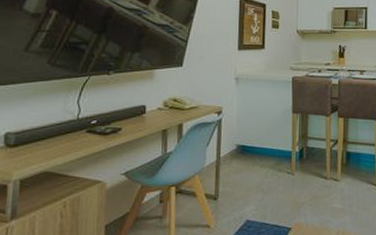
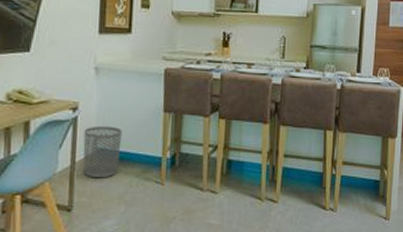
waste bin: none [226,126,258,171] -> present [83,125,122,178]

